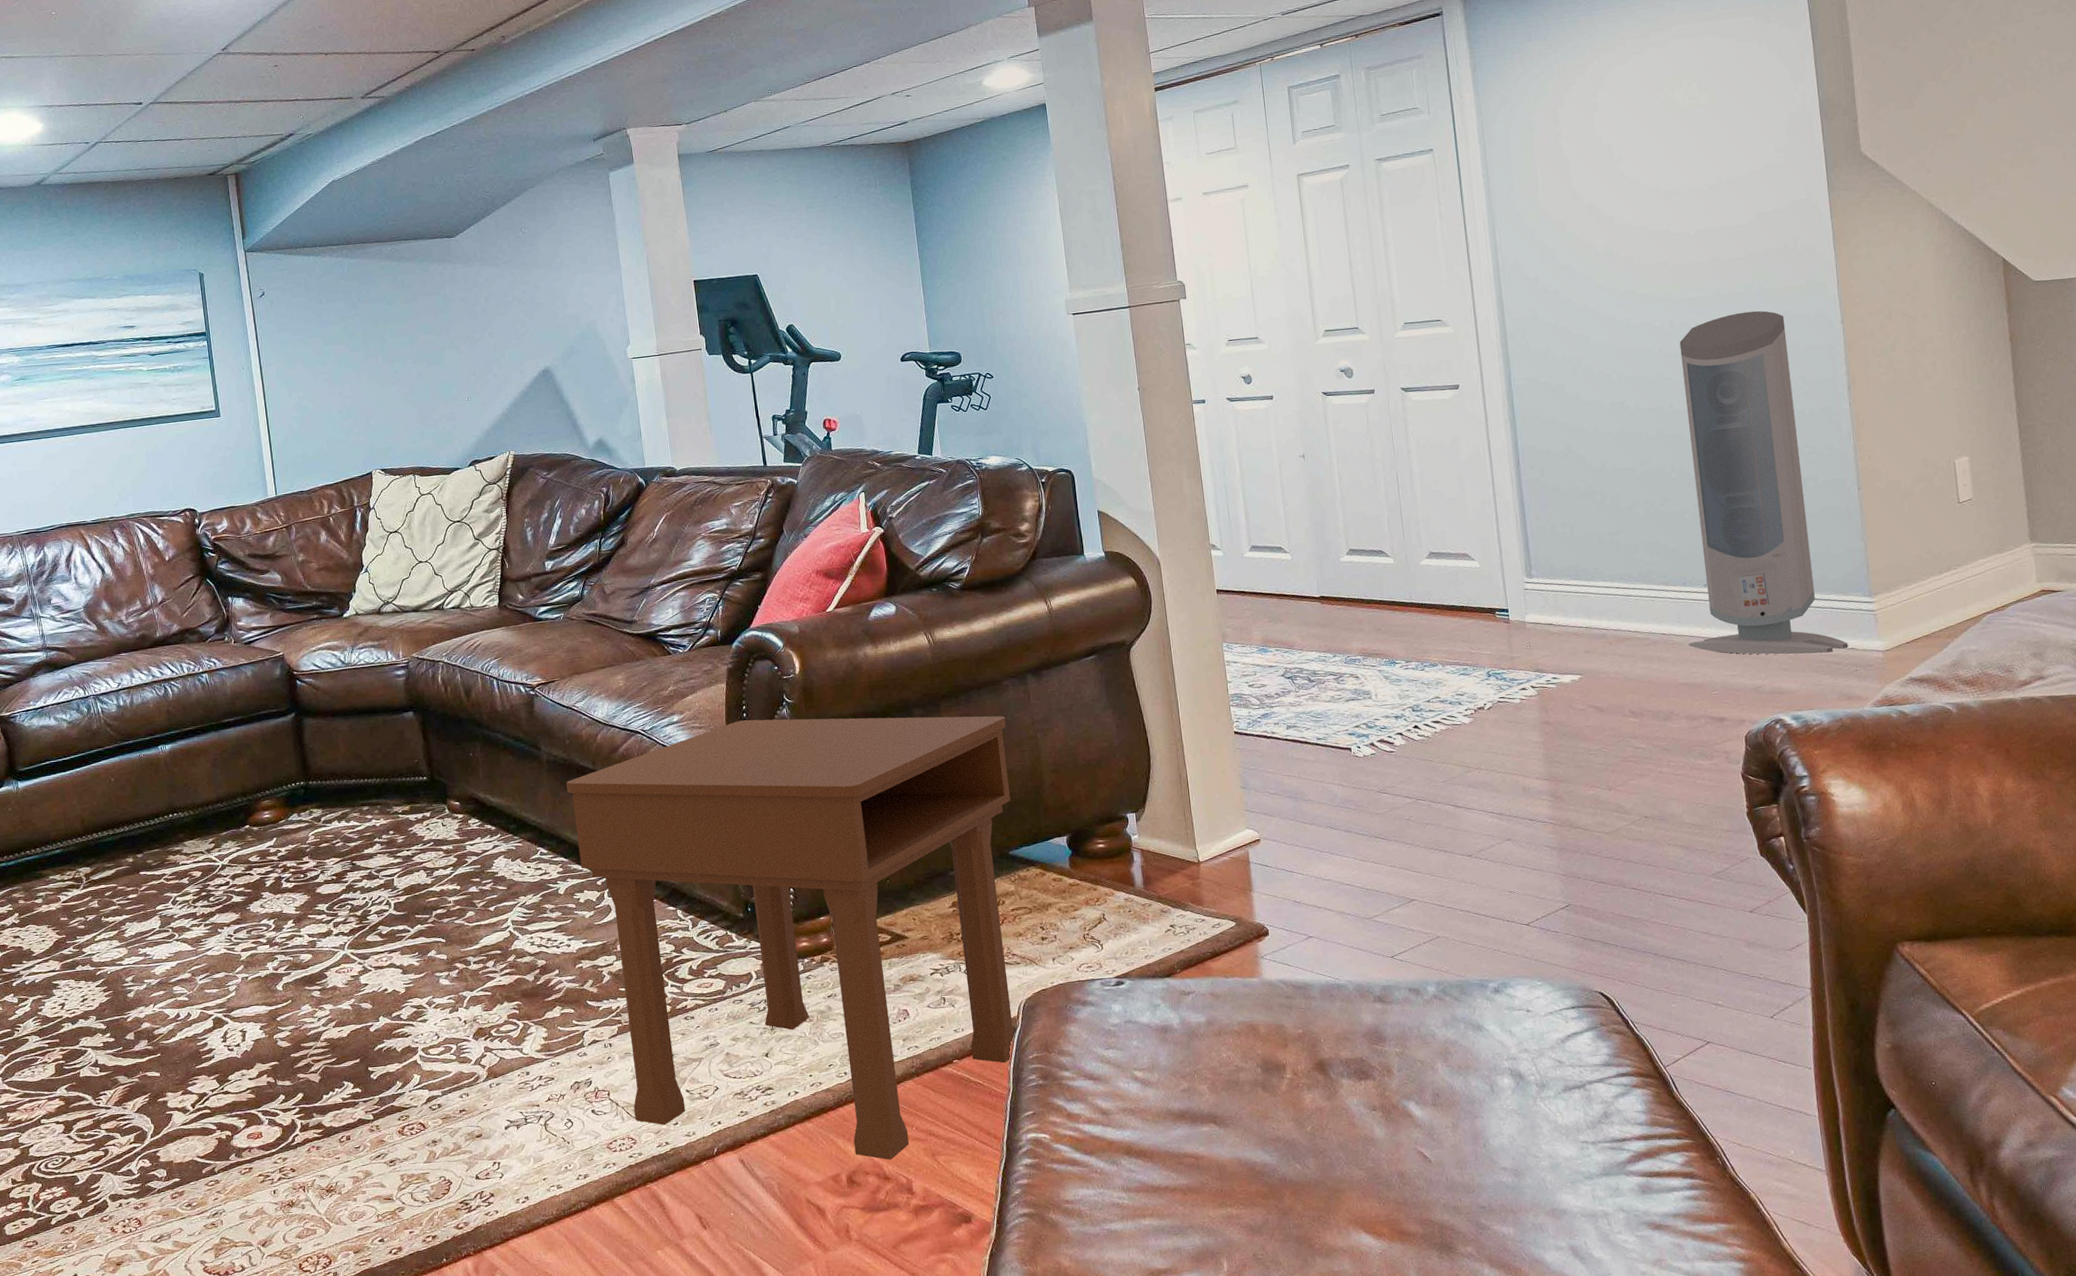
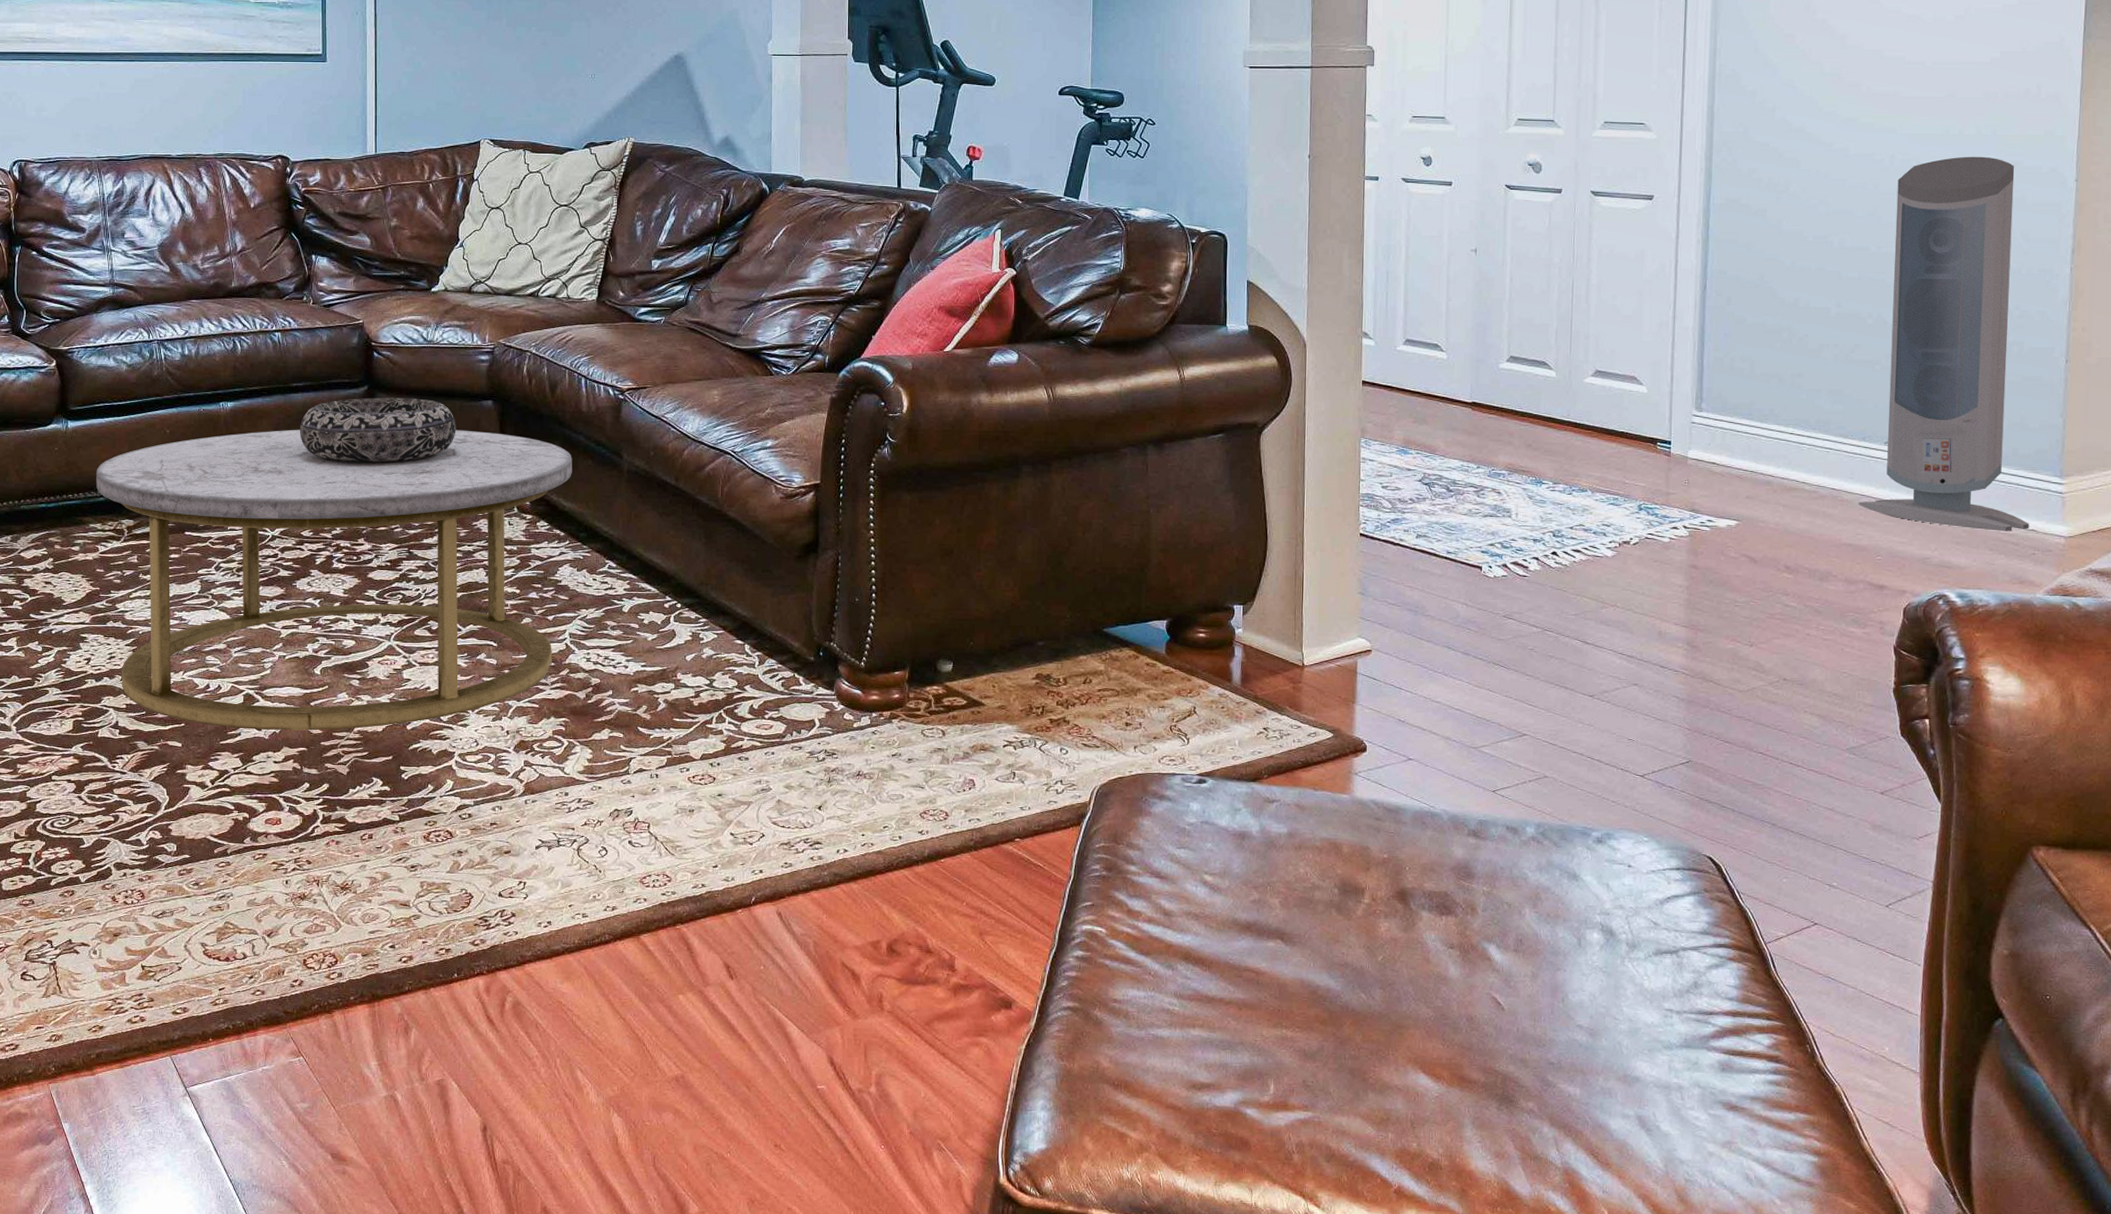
coffee table: none [49,741,499,1052] -> present [96,429,572,731]
decorative bowl: none [235,718,383,787] -> present [299,397,456,463]
nightstand: present [566,715,1016,1160] -> none [645,454,1119,933]

